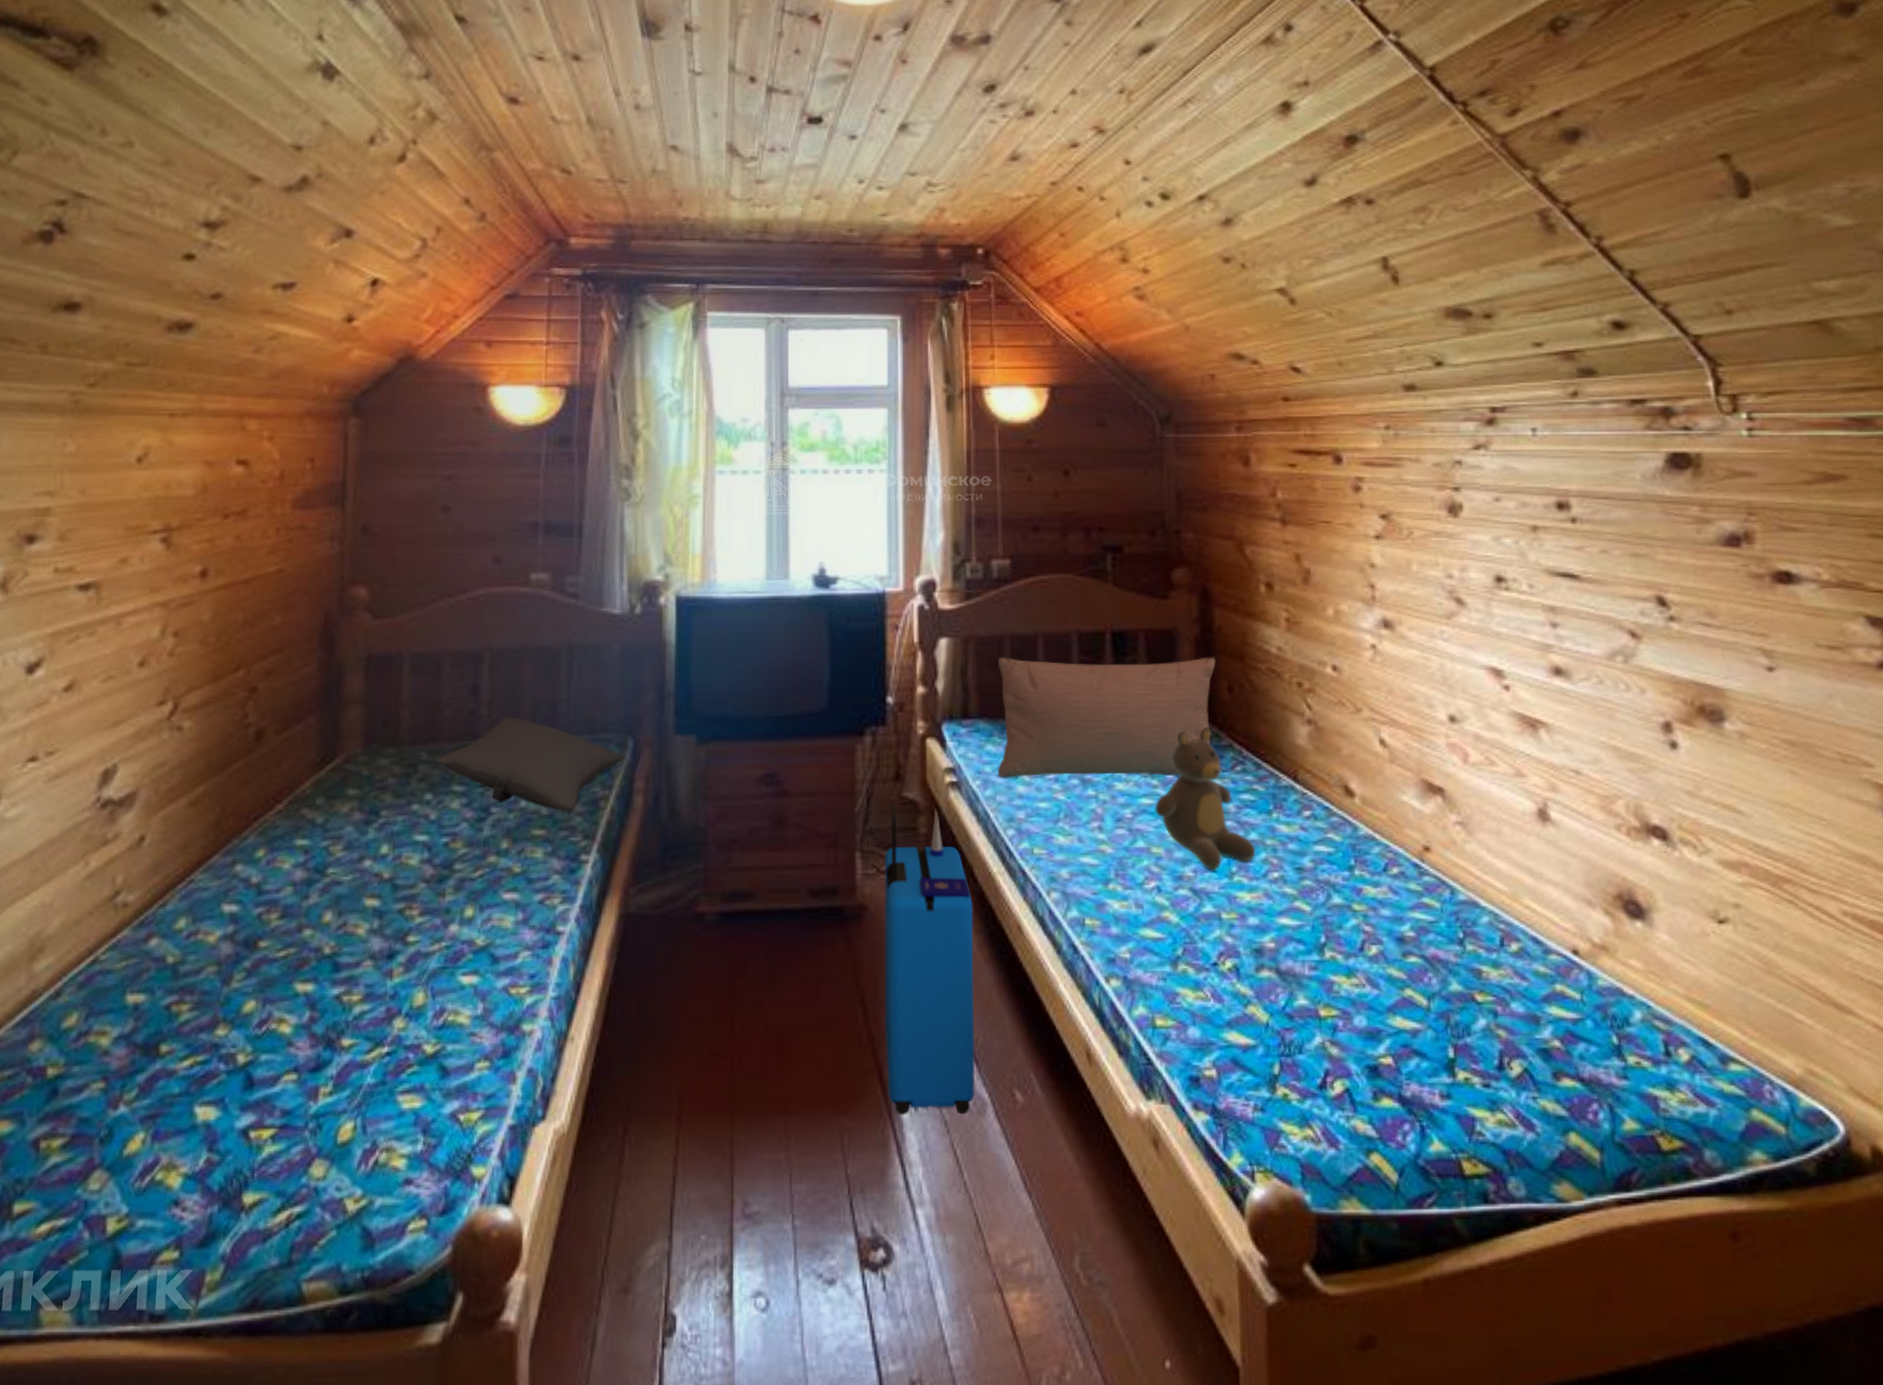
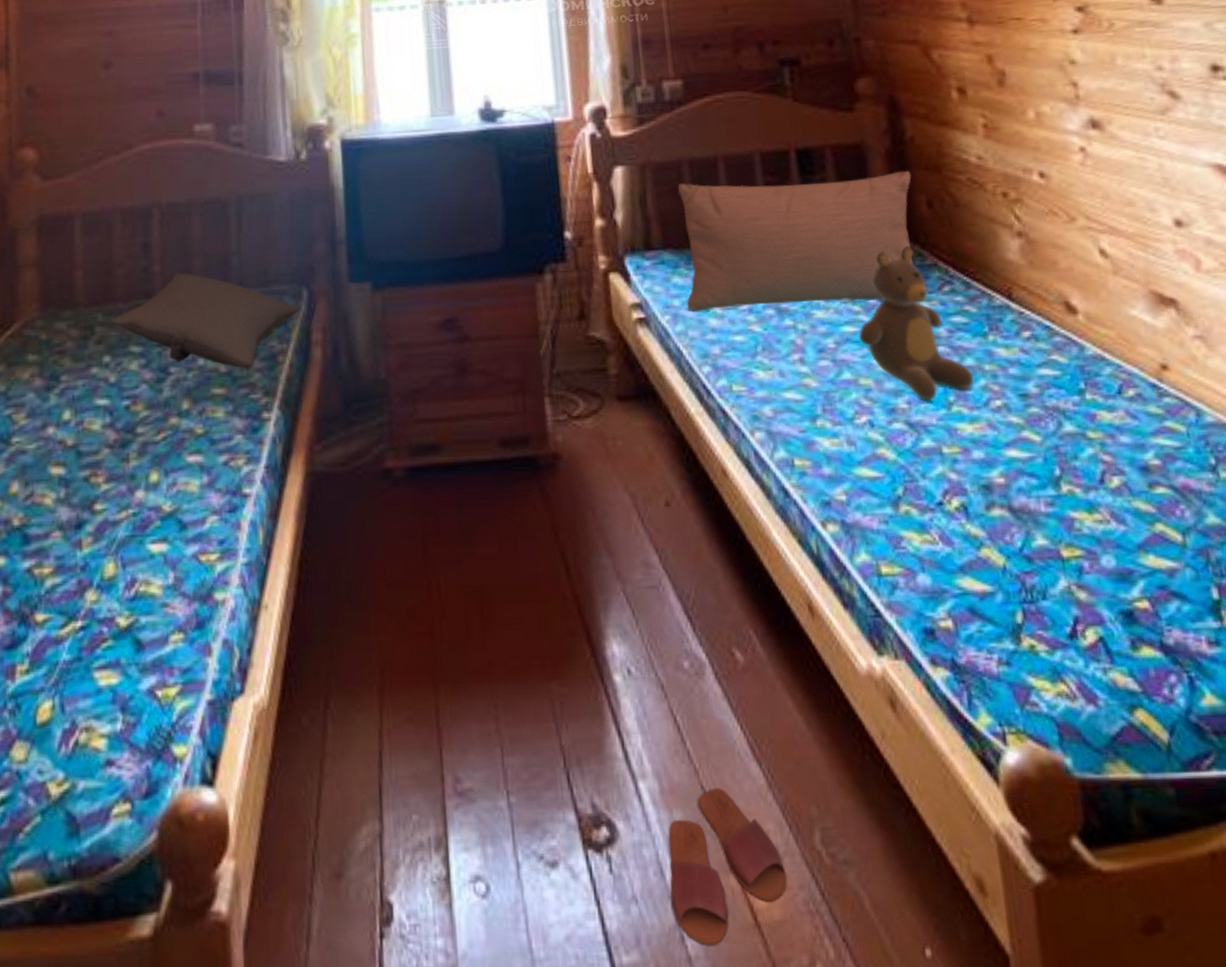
suitcase: present [884,801,975,1114] -> none [575,341,691,678]
slippers: none [938,1216,1046,1357] -> present [669,788,787,946]

